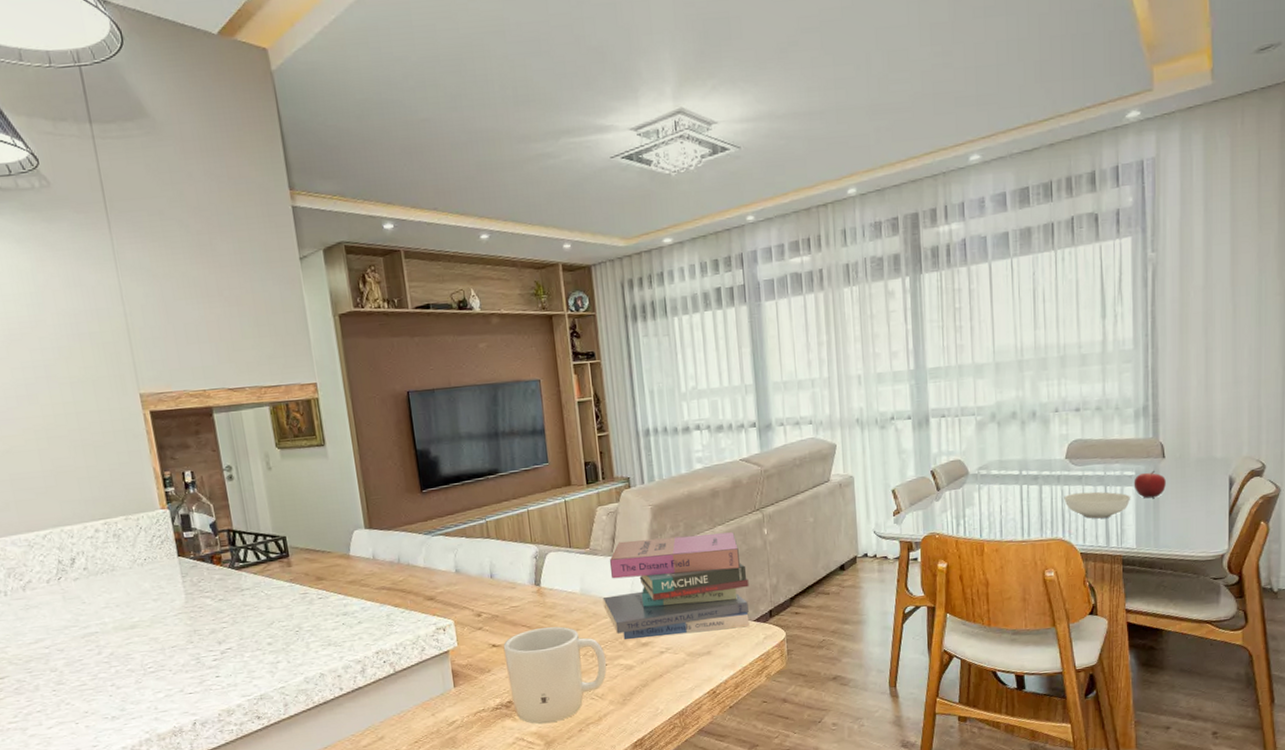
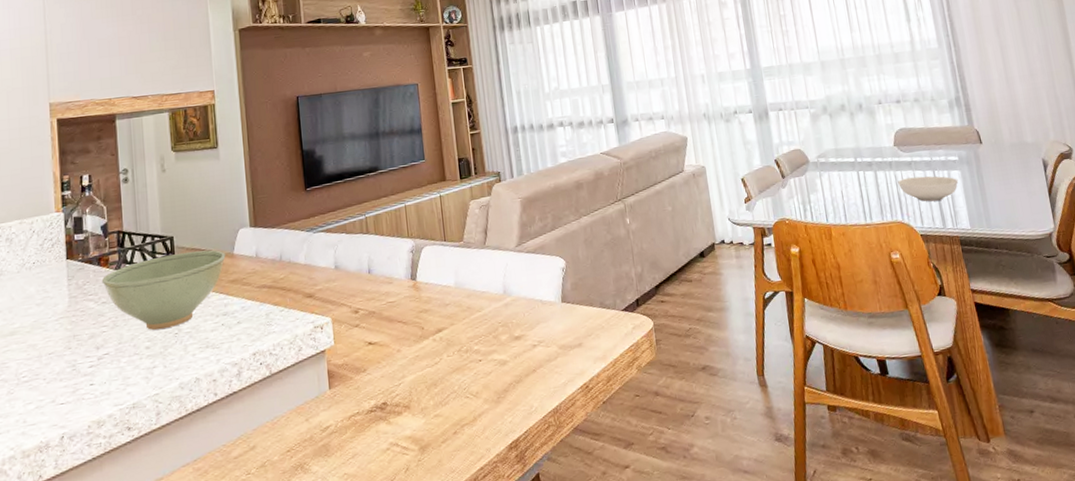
bowl: none [216,550,342,628] -> present [101,250,226,330]
mug: present [503,626,607,724] -> none [379,321,481,427]
books: present [602,532,750,640] -> none [476,222,618,334]
fruit: present [1133,470,1166,498] -> none [958,155,988,181]

